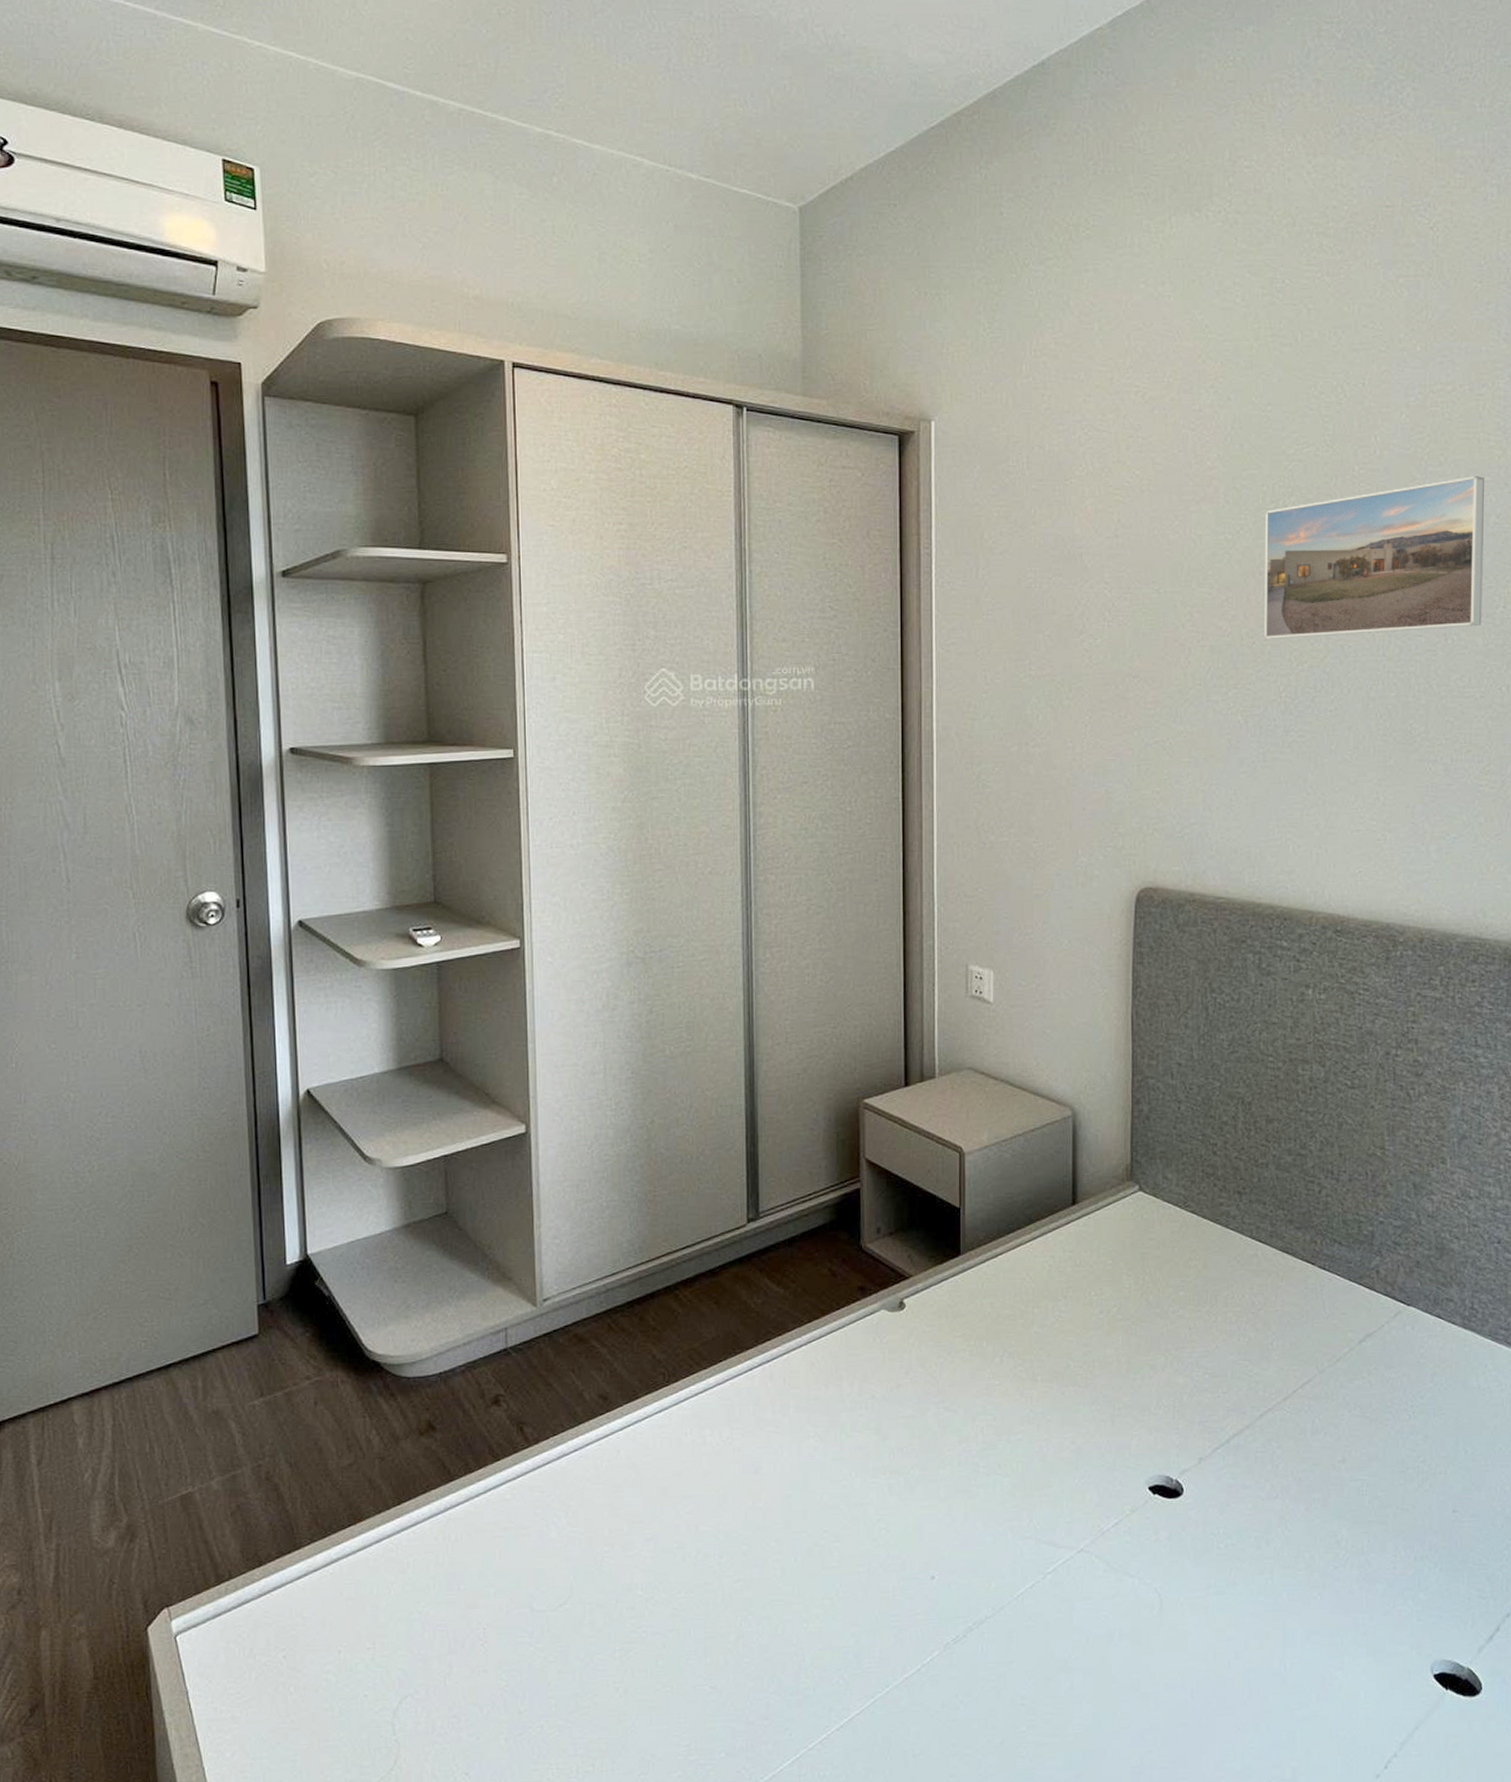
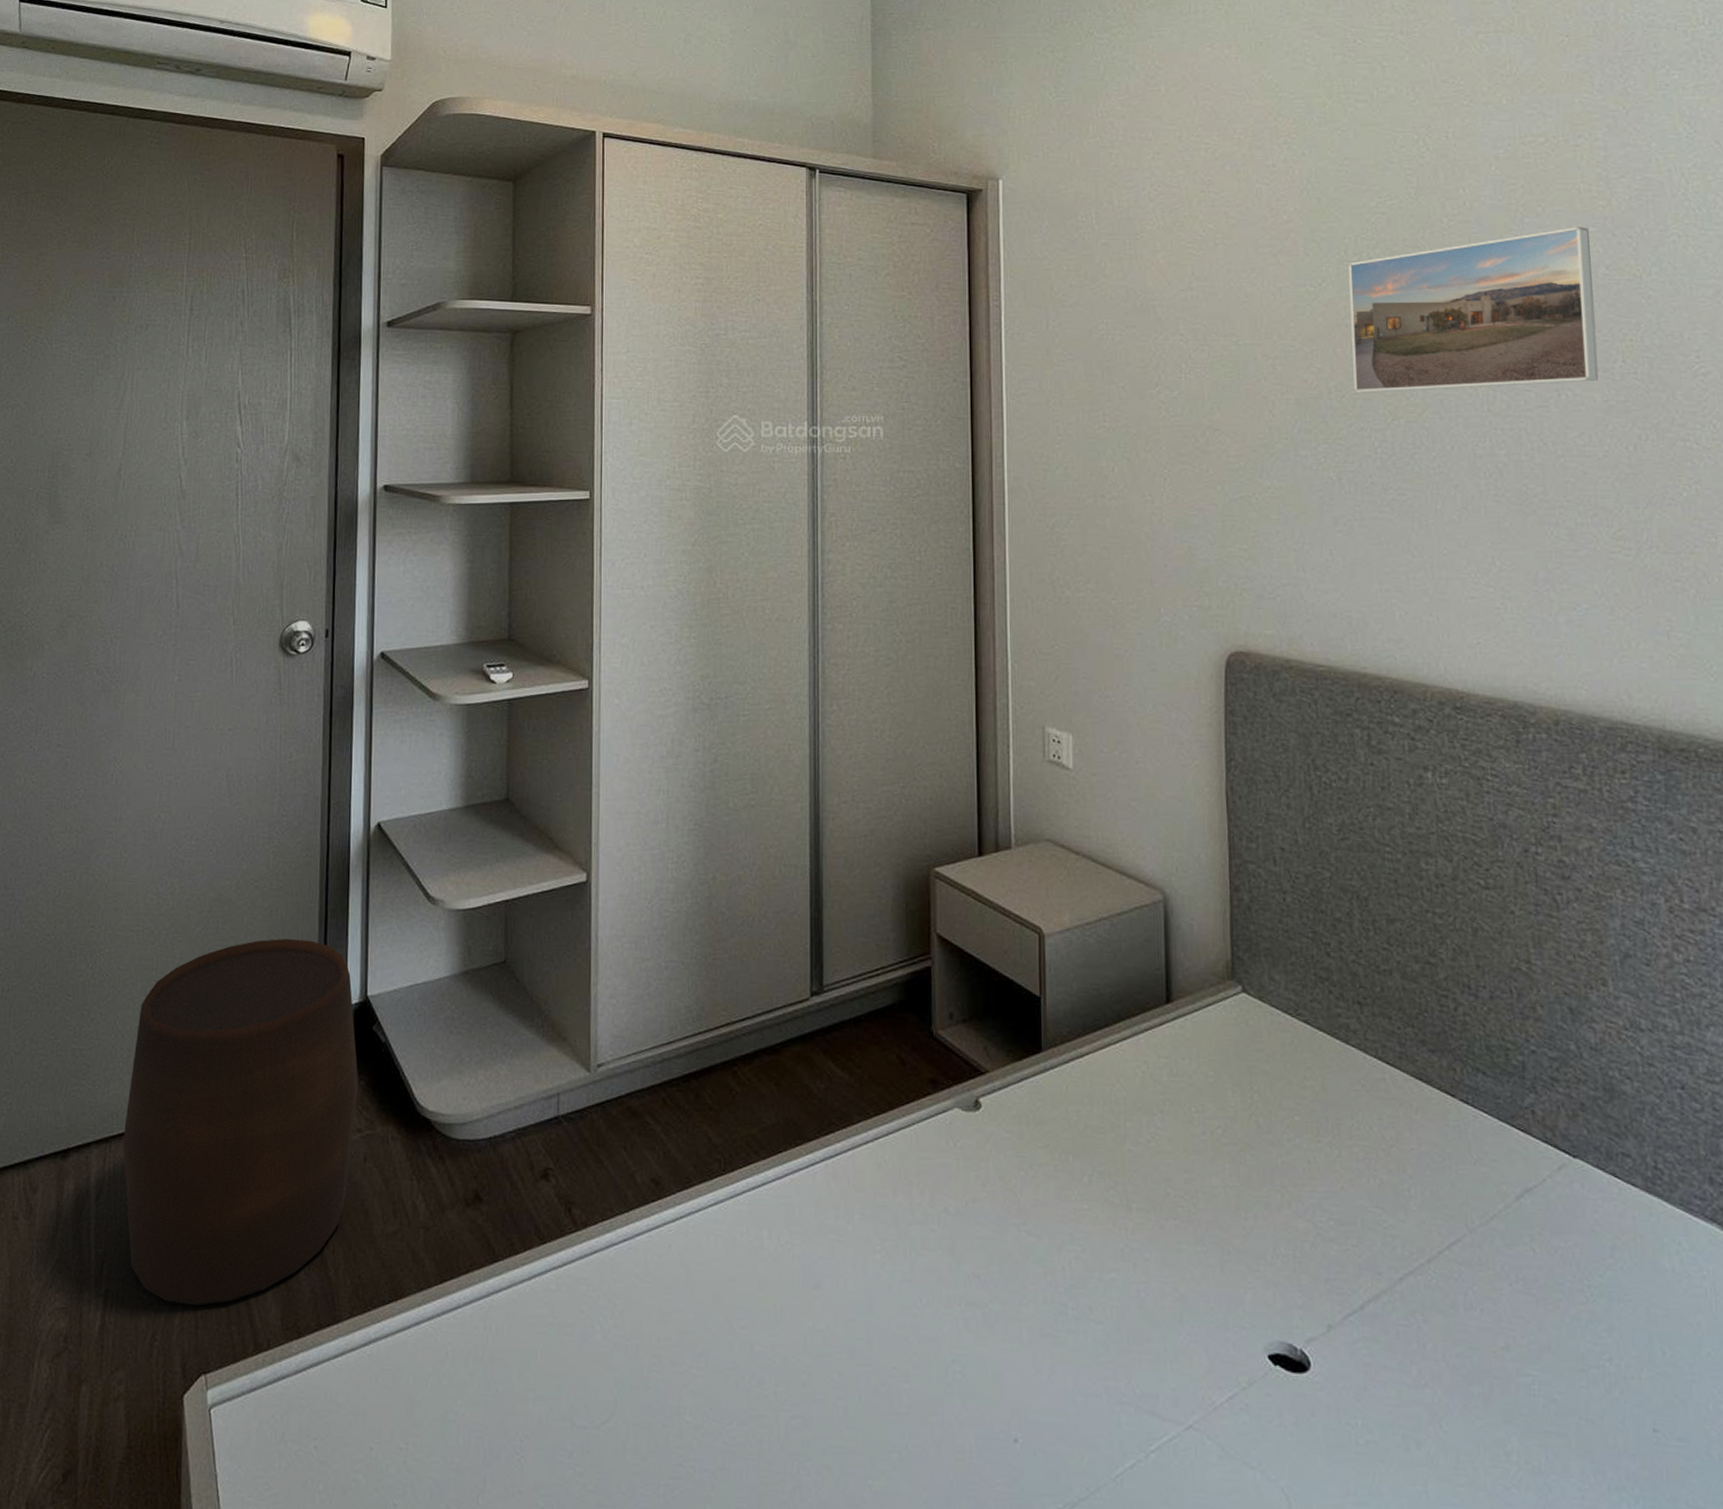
stool: none [61,1206,304,1550] -> present [123,938,358,1306]

